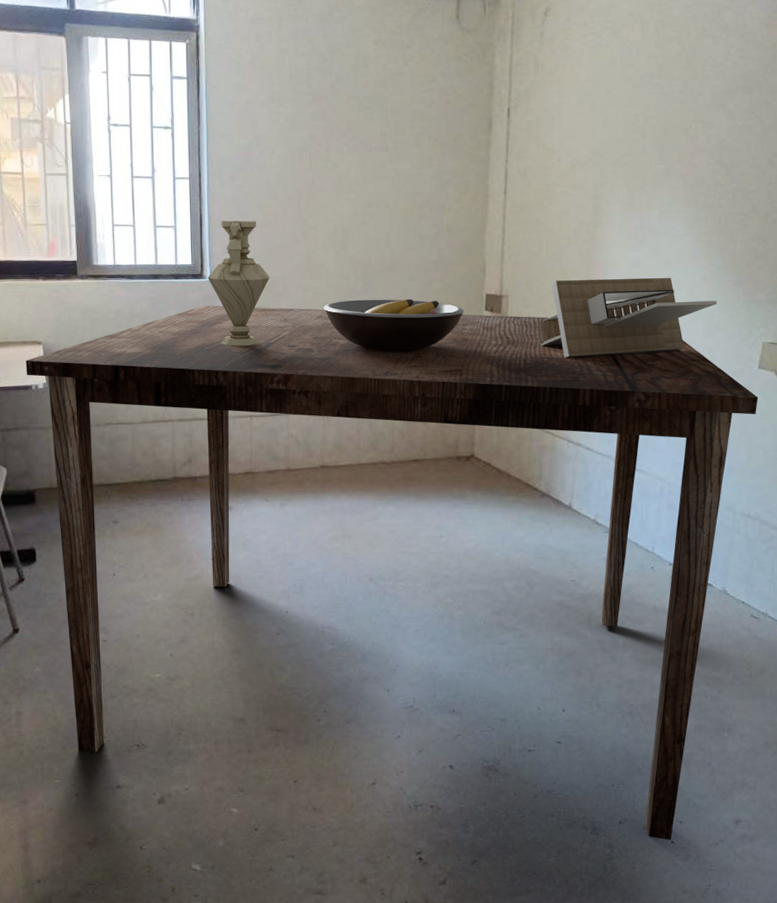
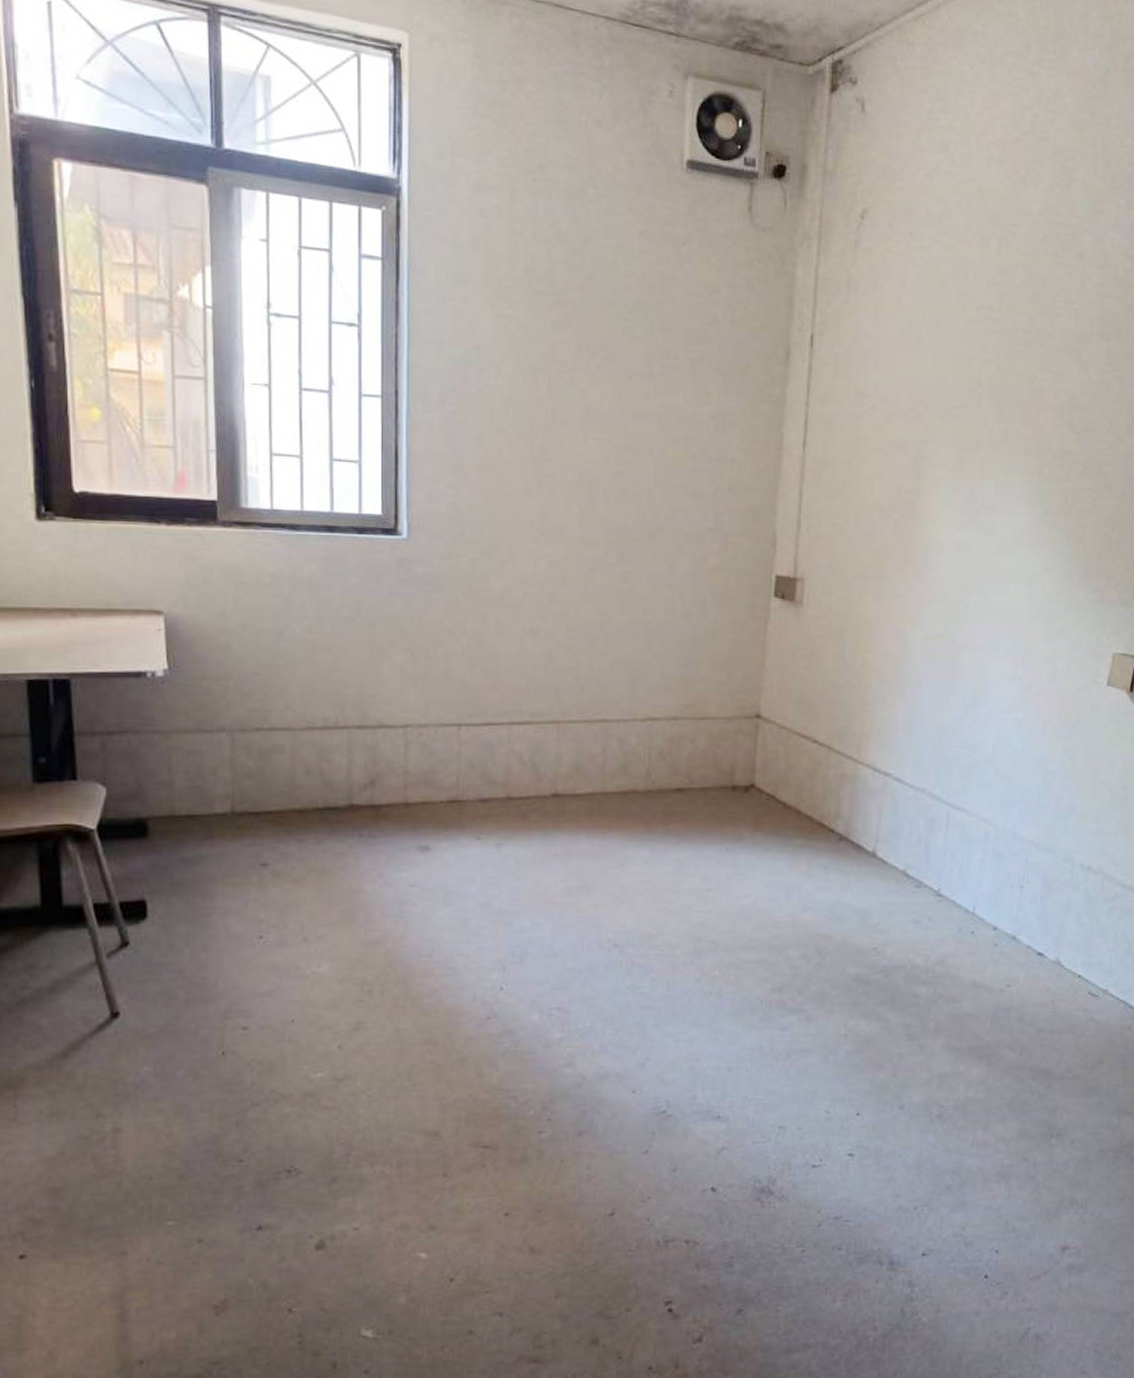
dining table: present [26,305,759,840] -> none [138,571,1106,1275]
vase: present [208,220,270,346] -> none [404,458,491,629]
fruit bowl: present [324,298,464,352] -> none [562,574,747,646]
architectural model: present [538,277,717,358] -> none [841,563,1061,663]

